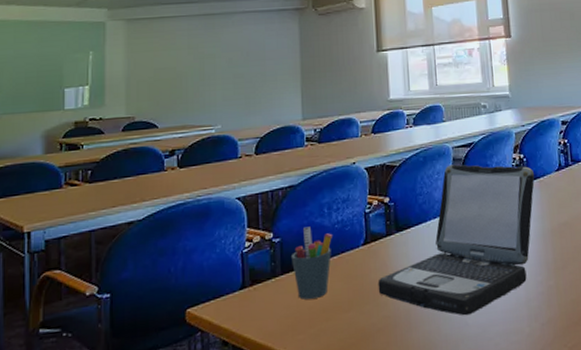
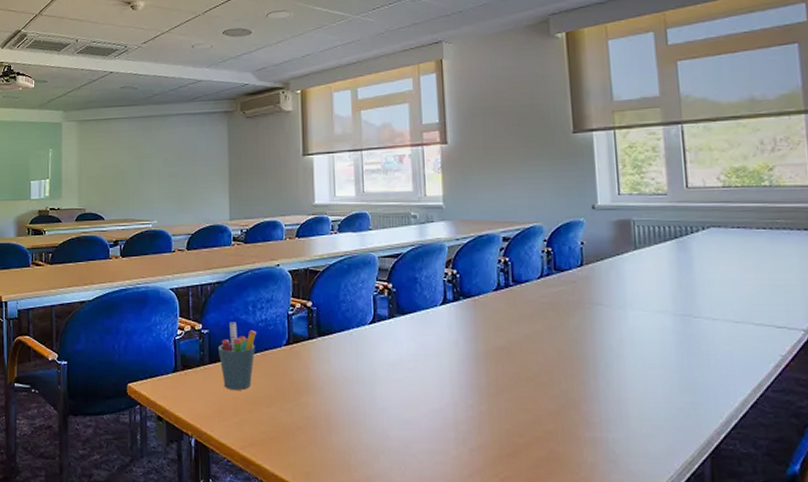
laptop: present [377,164,535,316] -> none [299,274,469,428]

